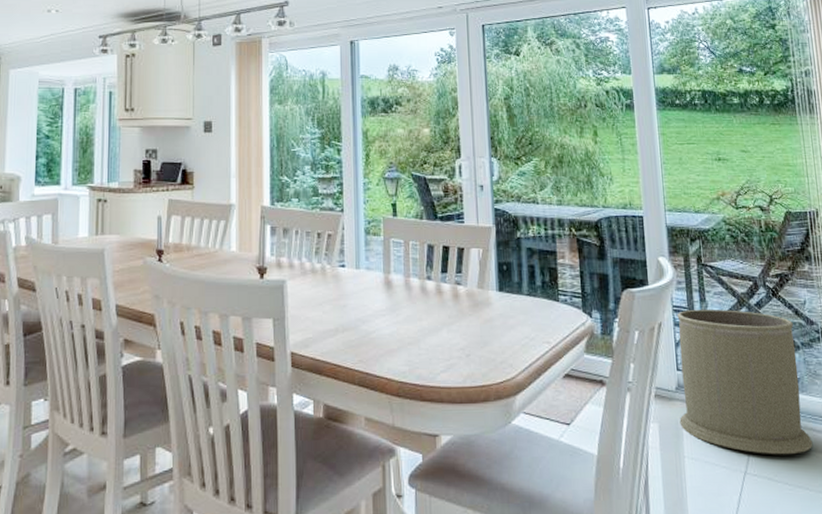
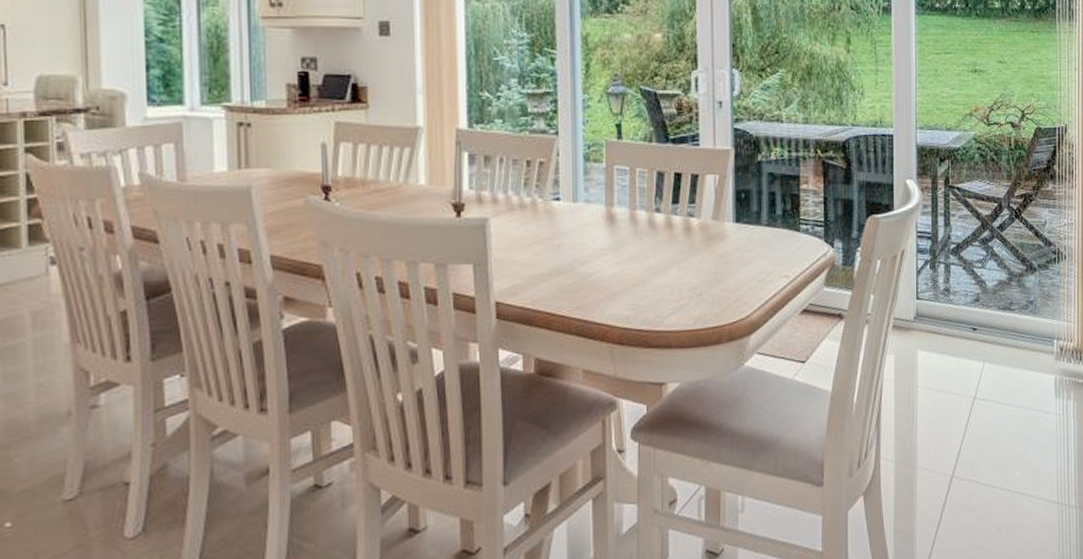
trash can: present [677,309,813,455] -> none [915,233,1040,379]

